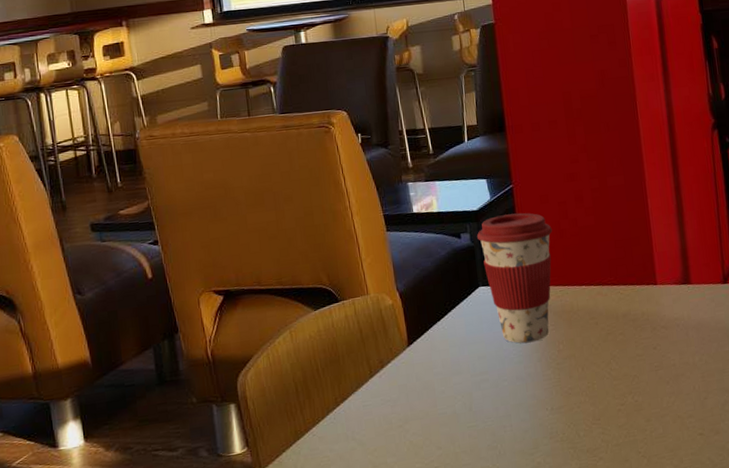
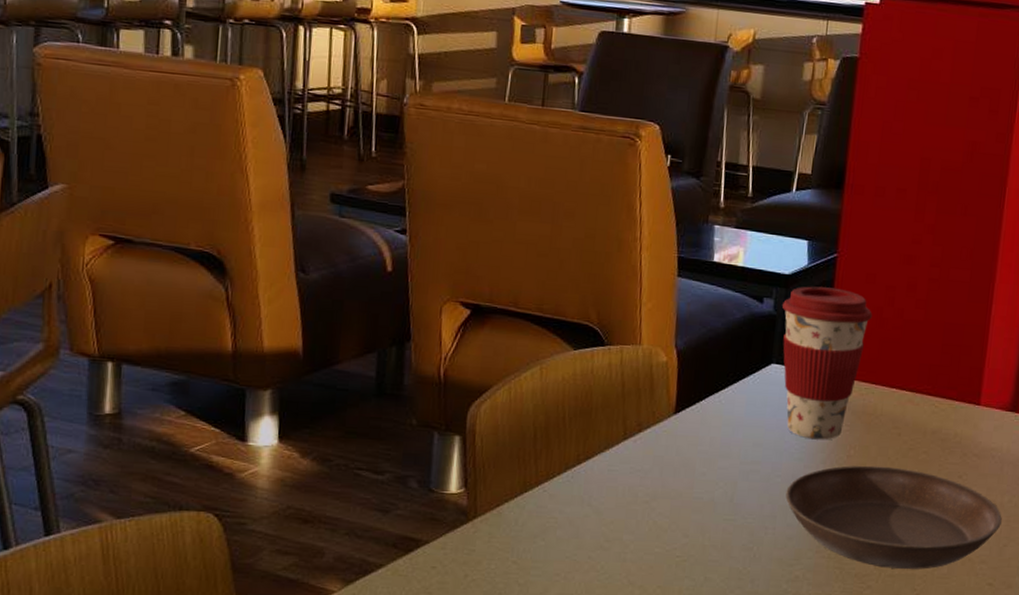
saucer: none [514,351,698,440] -> present [785,465,1002,569]

